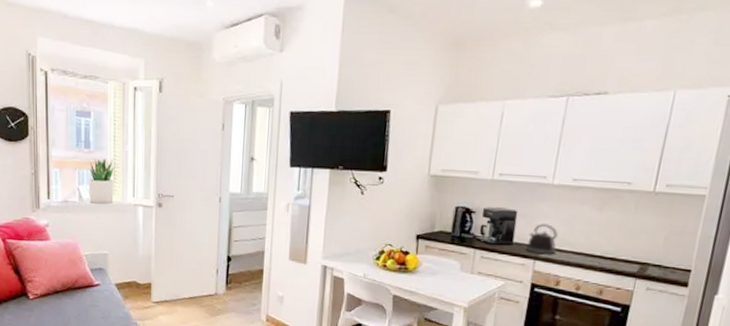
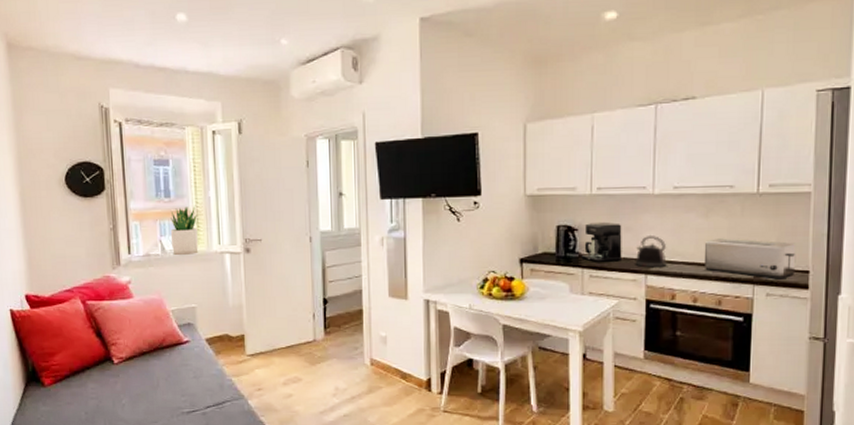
toaster: none [591,232,683,276] -> present [704,238,797,280]

